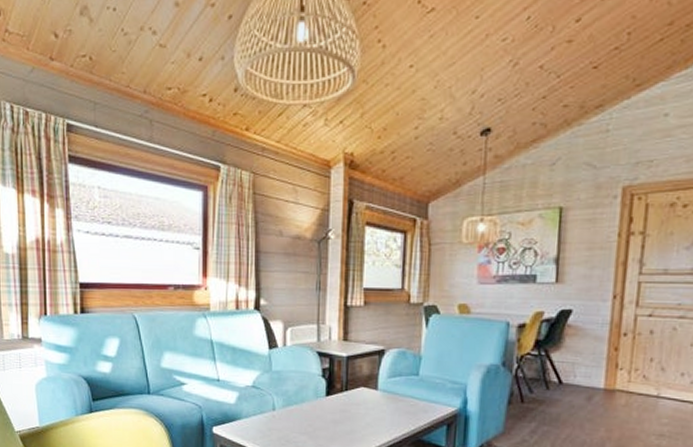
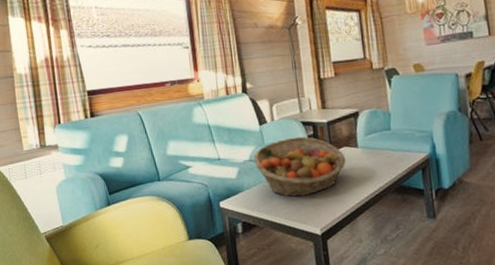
fruit basket: none [256,367,362,435] -> present [253,136,346,197]

